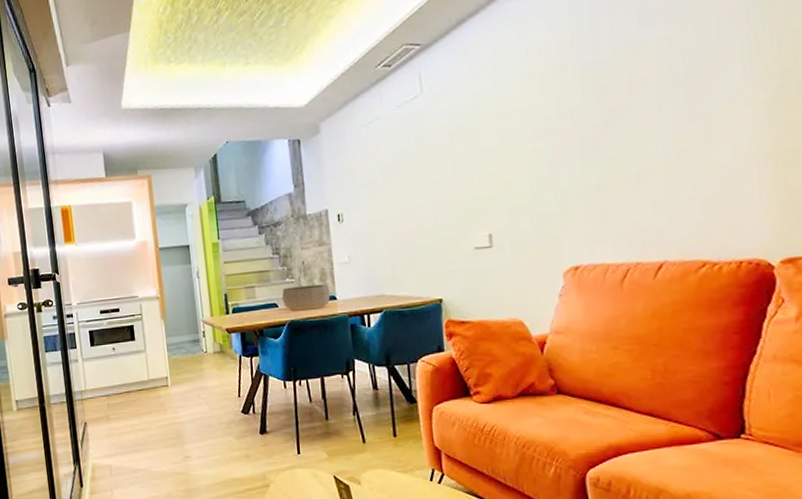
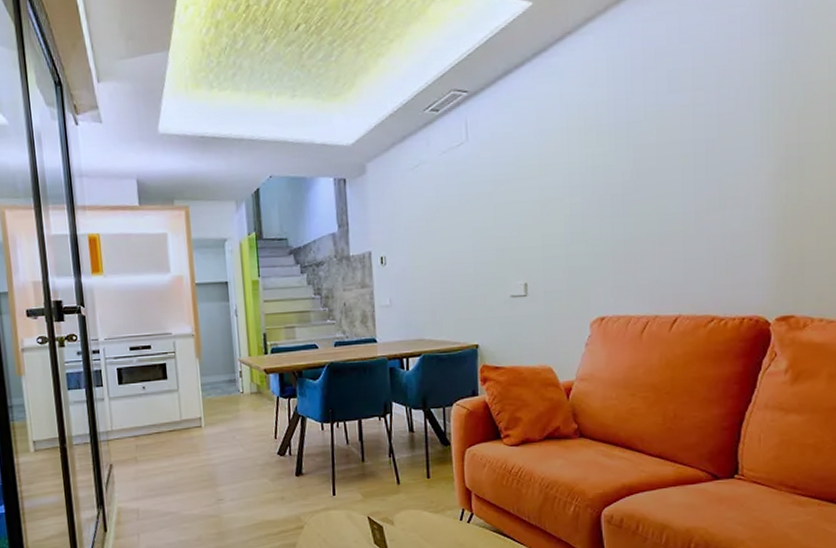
decorative bowl: present [282,284,331,311] -> none [322,326,371,353]

